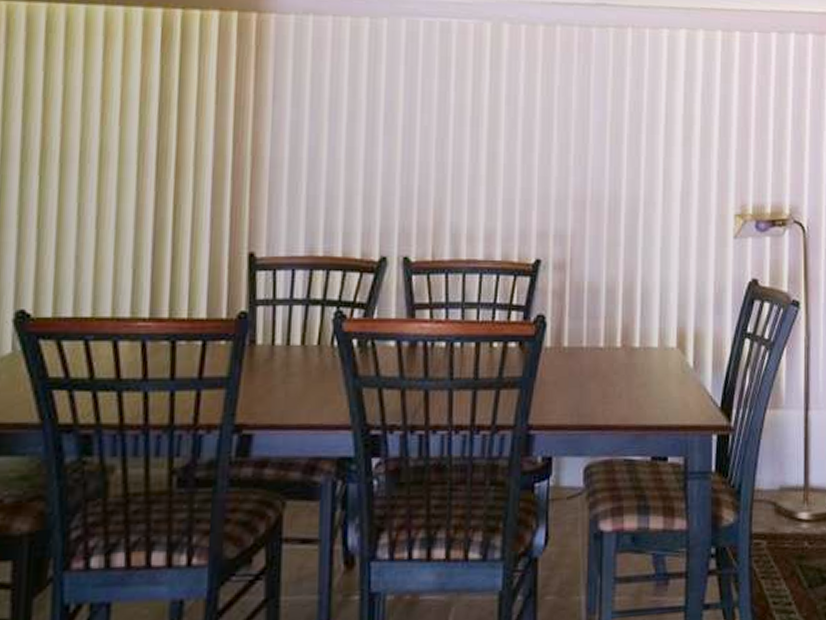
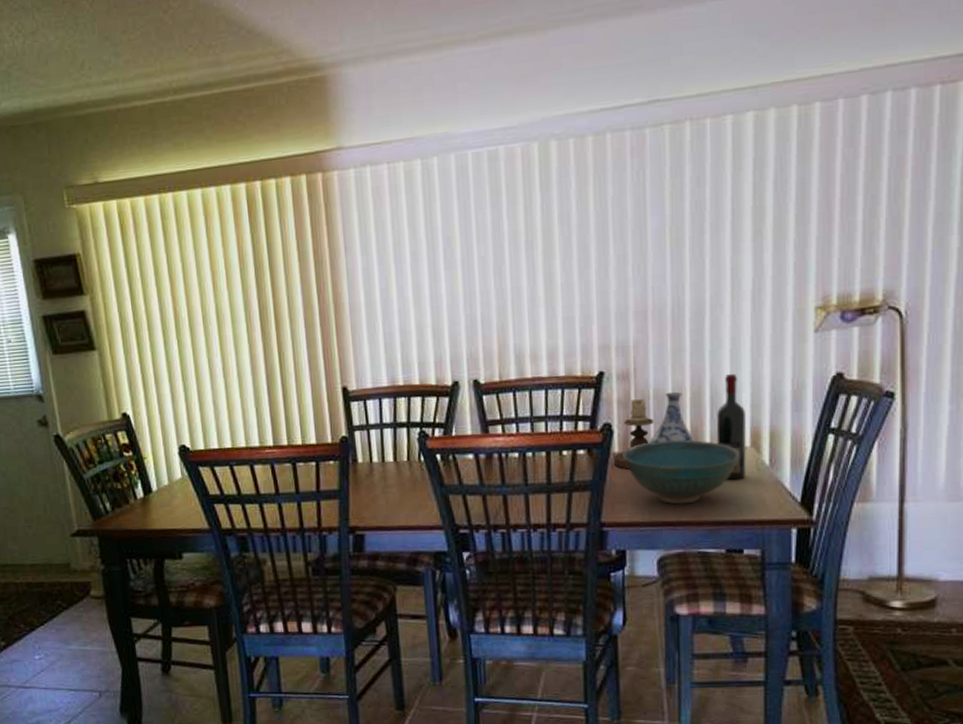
candlestick: none [544,290,588,366] -> present [613,398,655,469]
bowl: none [554,337,667,407] -> present [622,439,740,505]
vase: none [582,286,625,340] -> present [649,392,694,443]
wine bottle: none [645,271,674,381] -> present [716,373,747,480]

